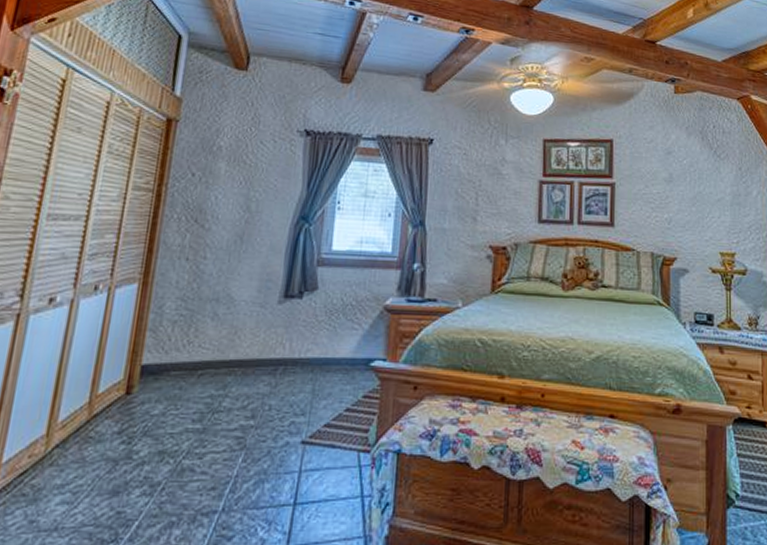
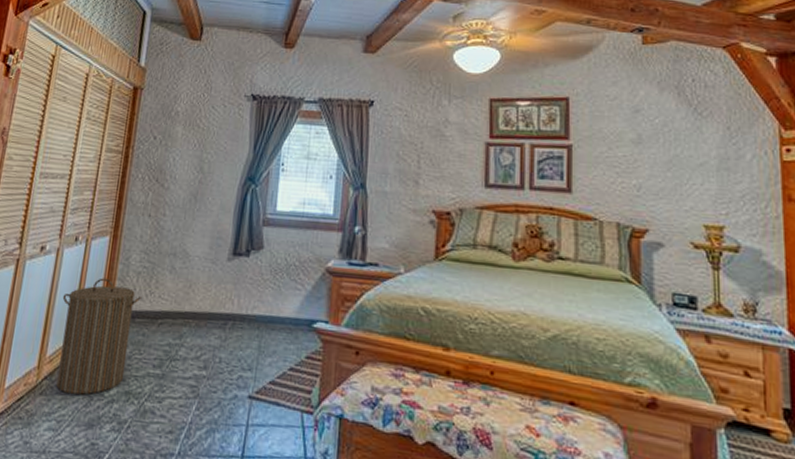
laundry hamper: none [71,329,178,460] -> present [56,278,142,395]

